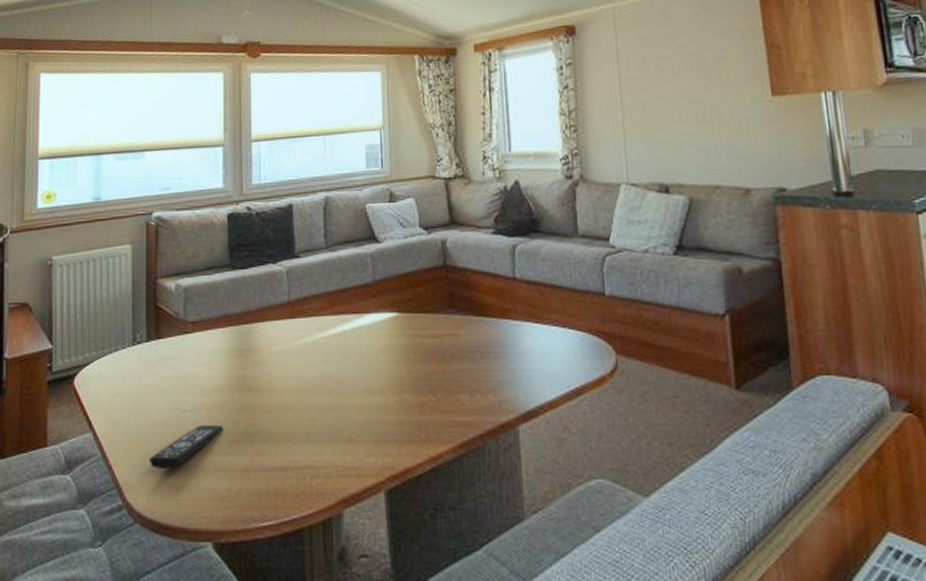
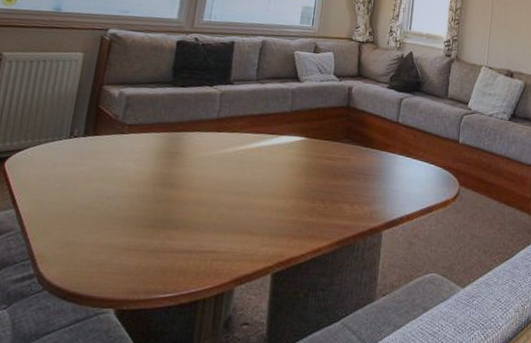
remote control: present [148,424,223,469] -> none [66,210,142,245]

